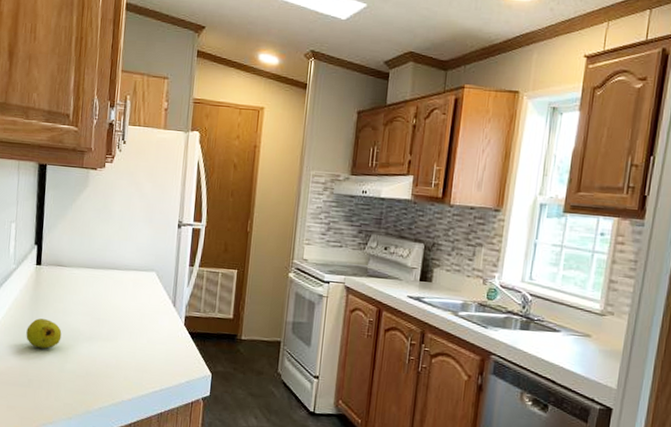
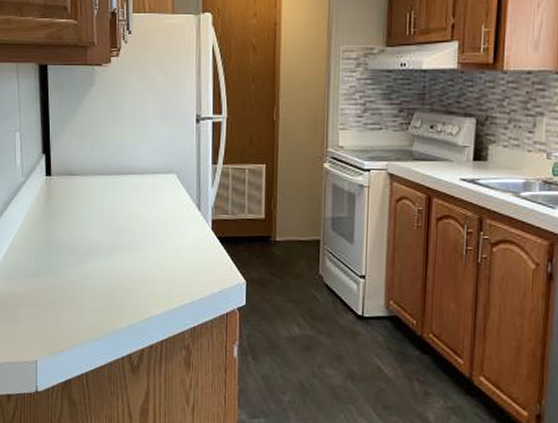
fruit: present [26,318,62,349] -> none [42,234,80,266]

